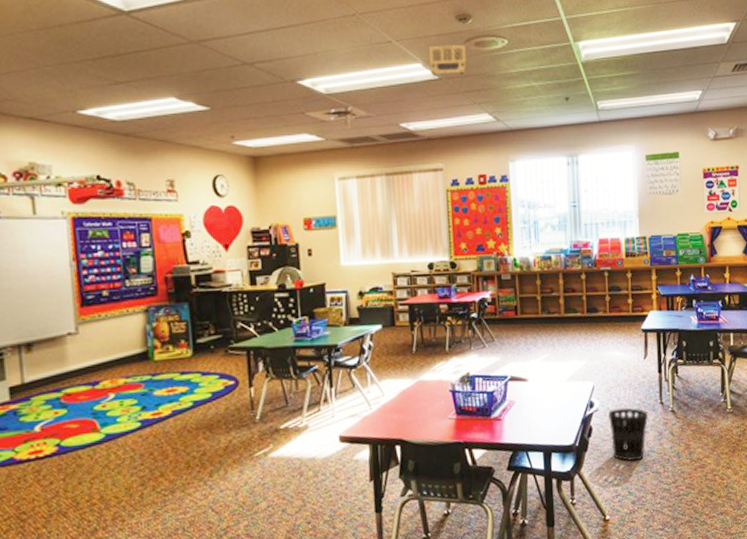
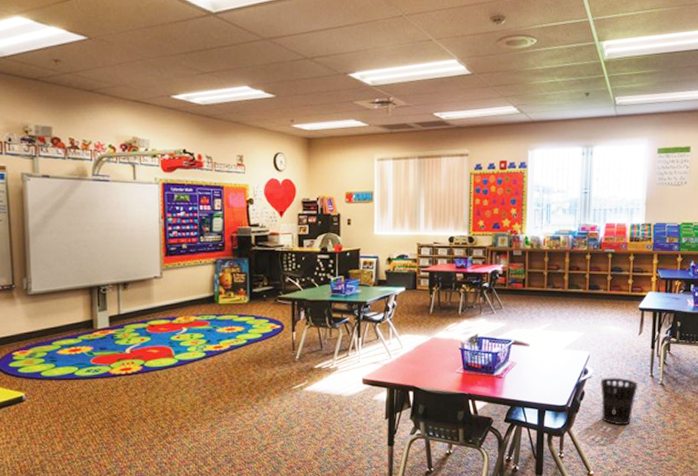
projector: present [428,44,467,84] -> none [464,43,498,79]

